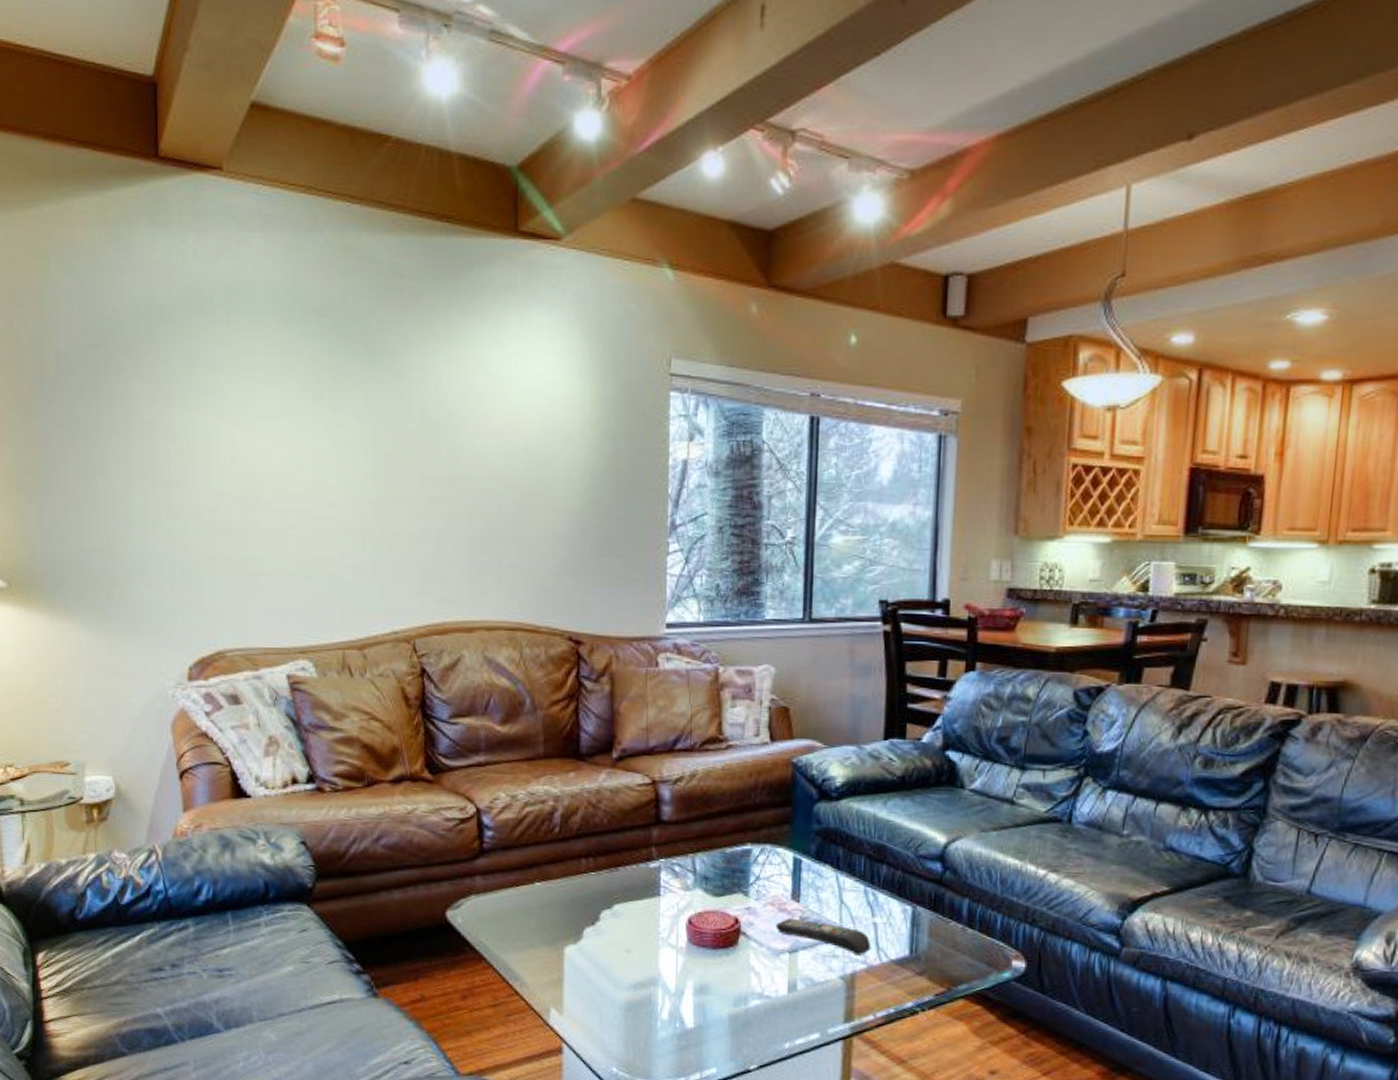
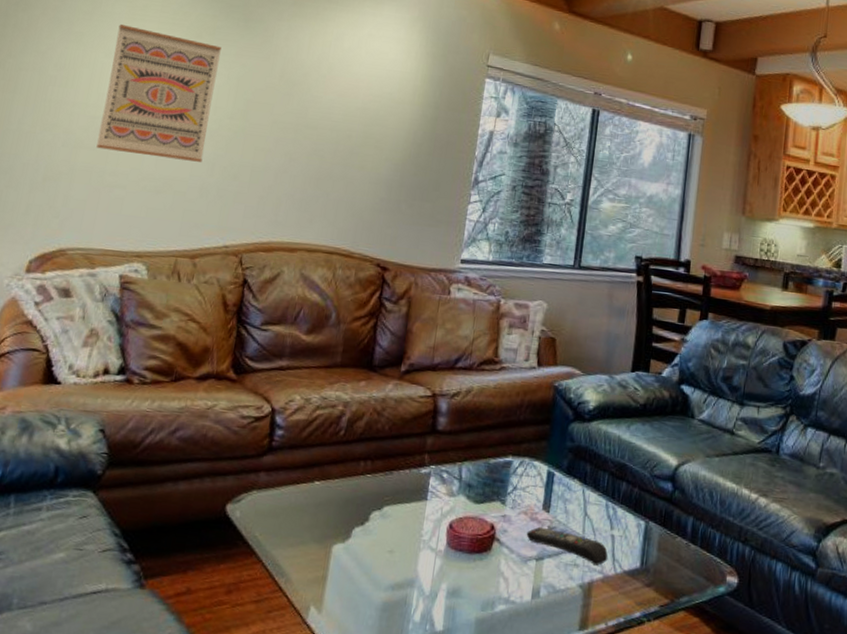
wall art: none [224,377,350,536] -> present [96,24,222,162]

